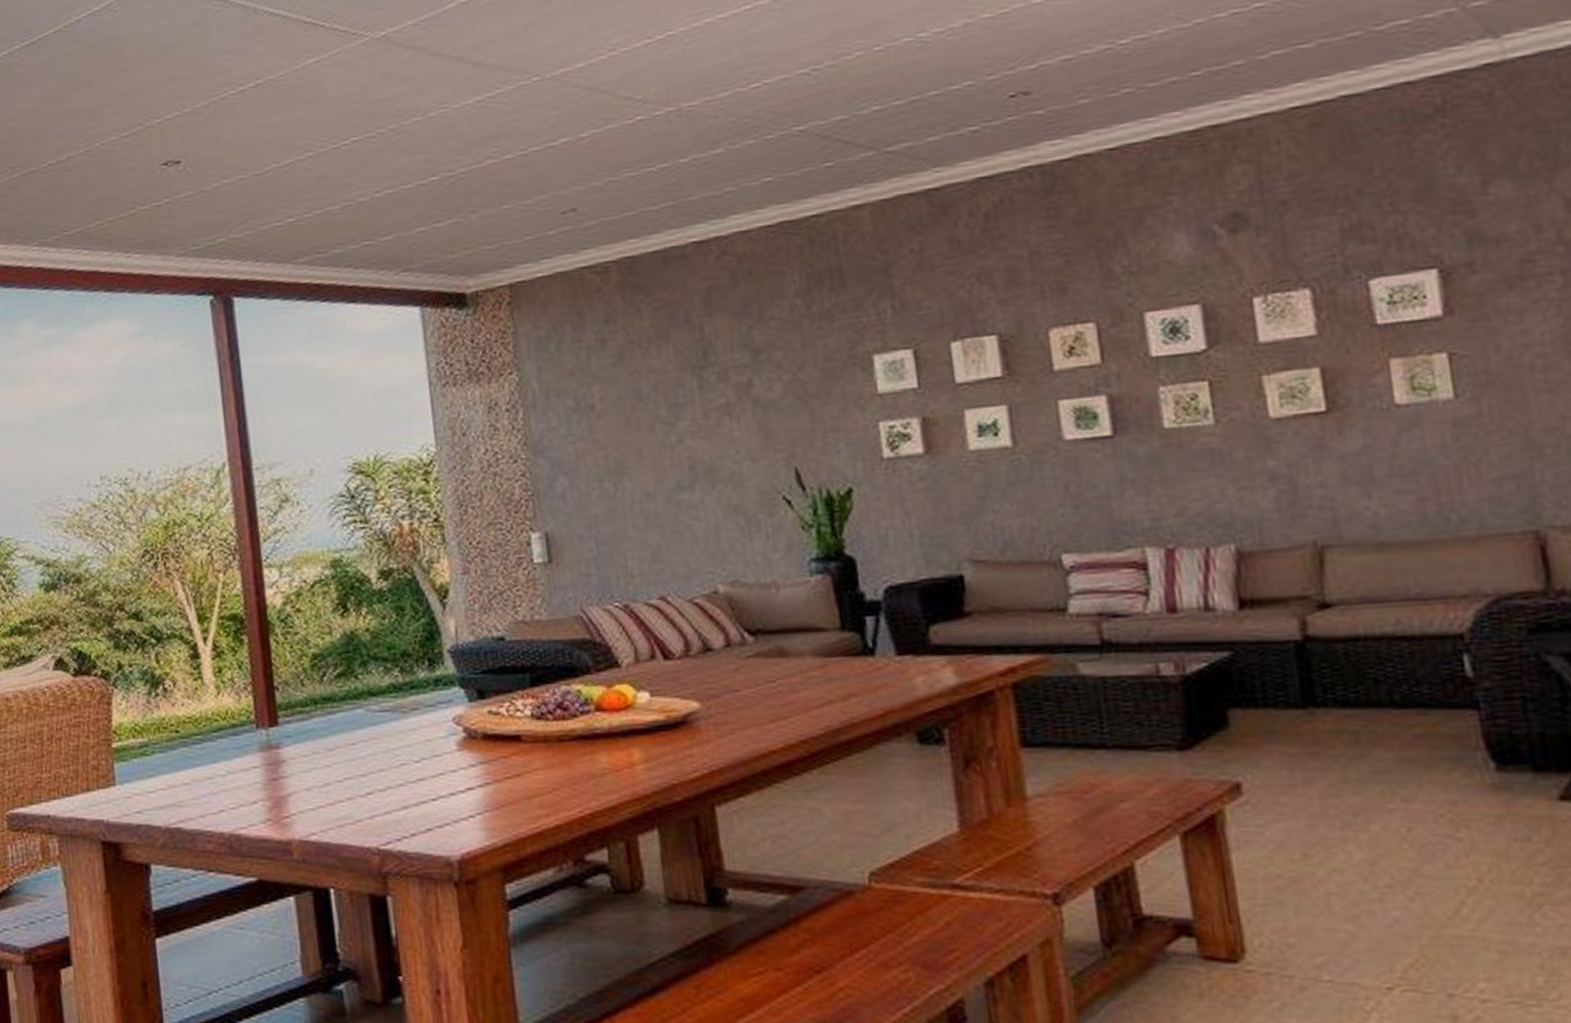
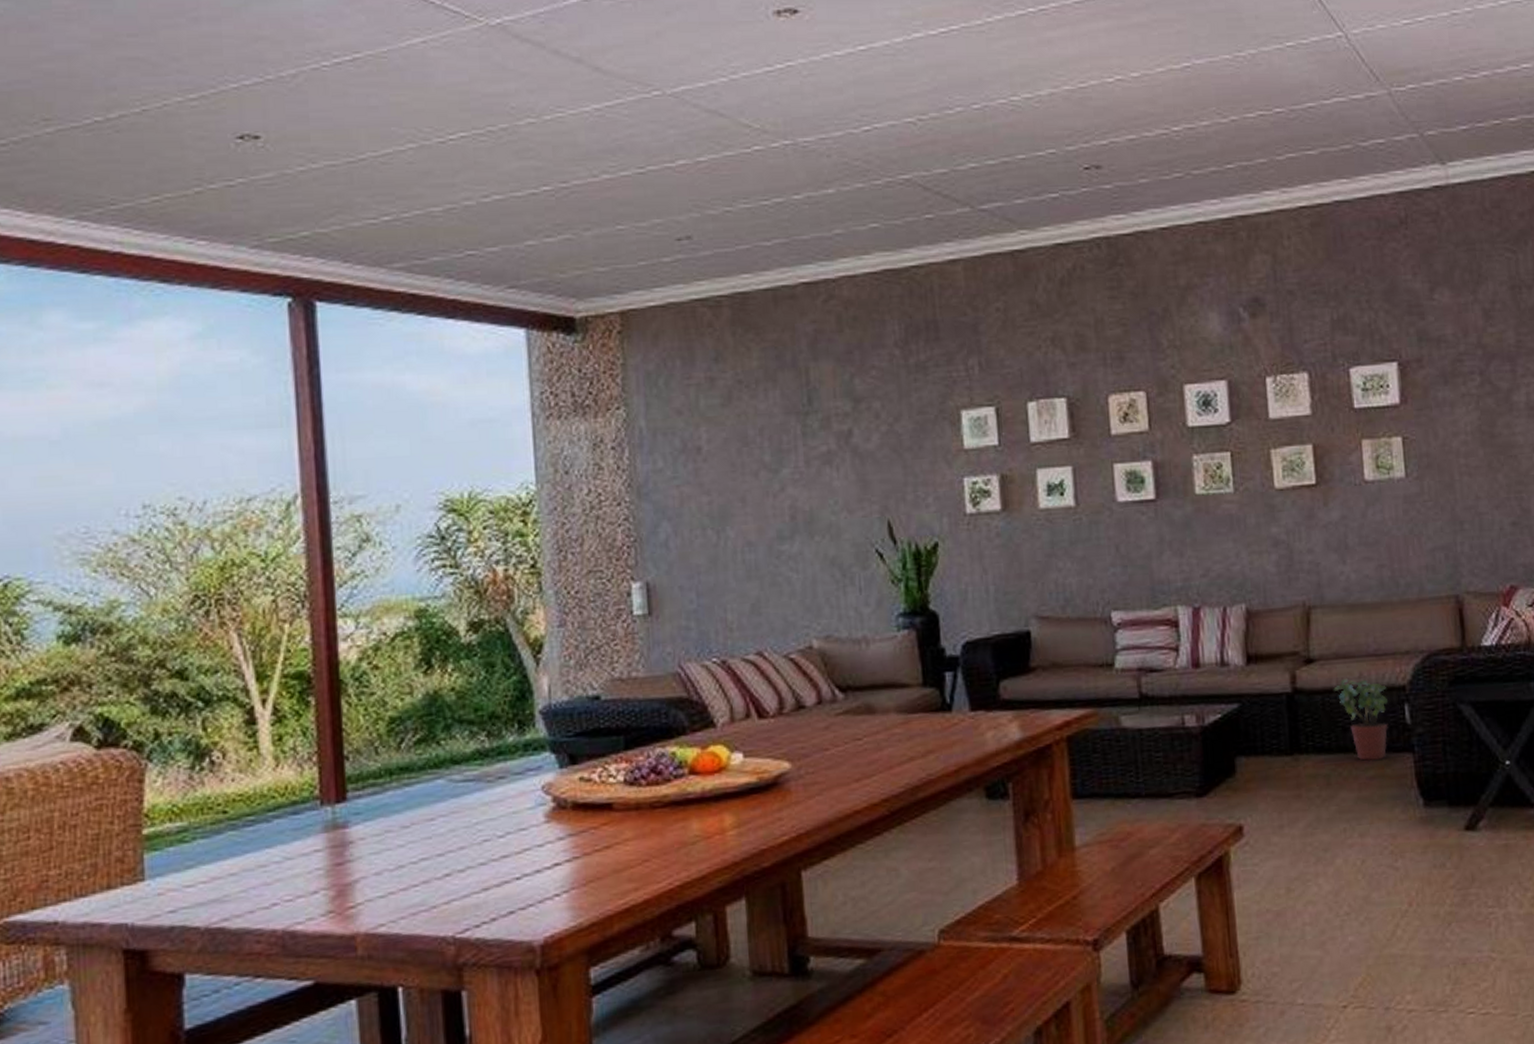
potted plant: none [1360,625,1440,718] -> present [1334,678,1388,762]

